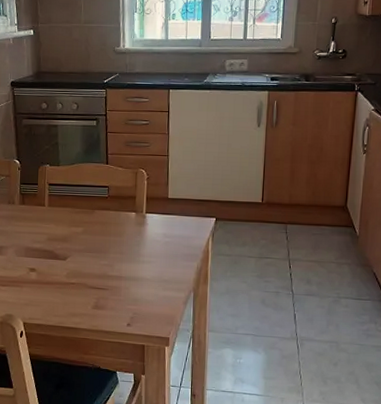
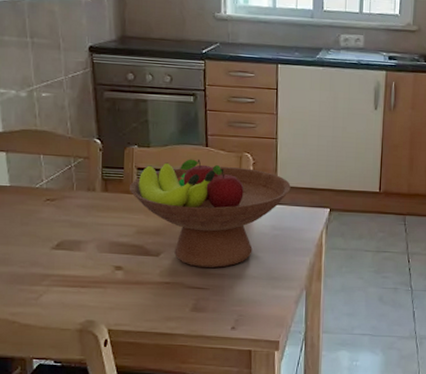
fruit bowl: none [41,175,181,271] -> present [129,159,291,268]

